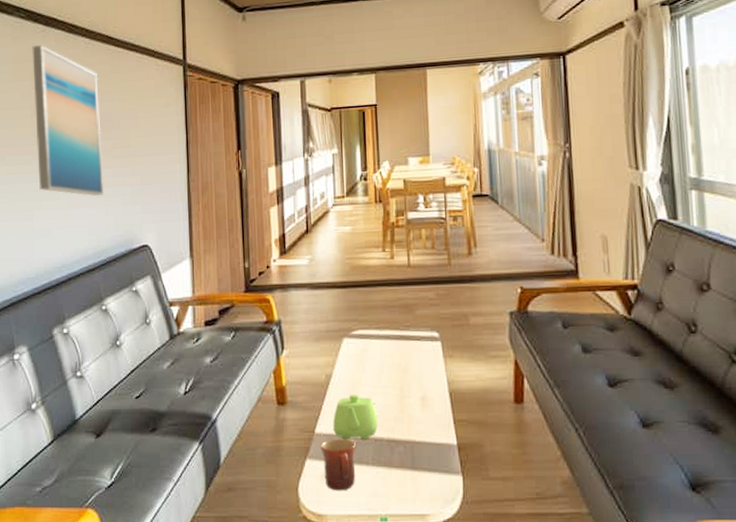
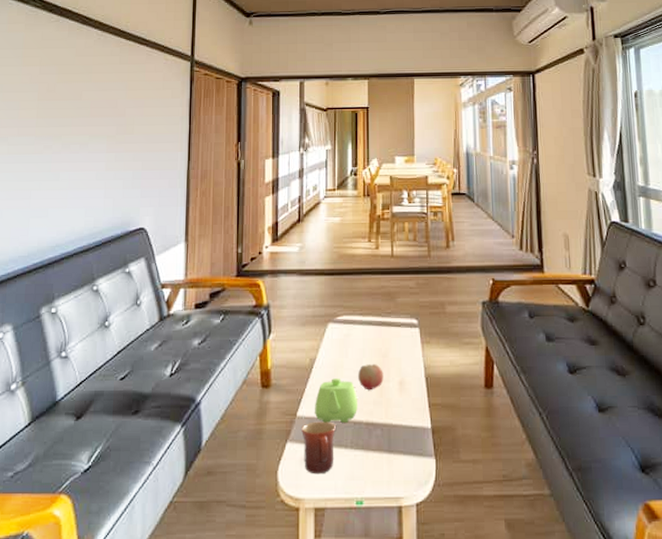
wall art: present [32,45,104,196] -> none [40,34,108,178]
fruit: none [377,380,404,407] -> present [358,364,384,391]

